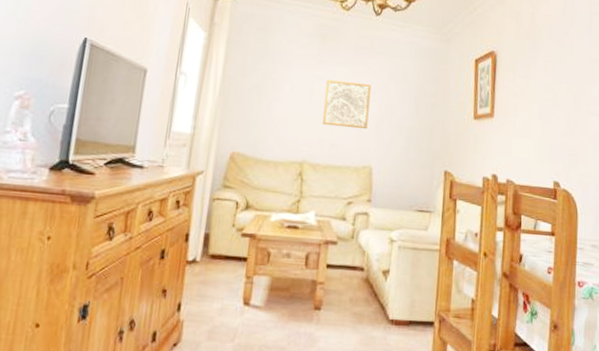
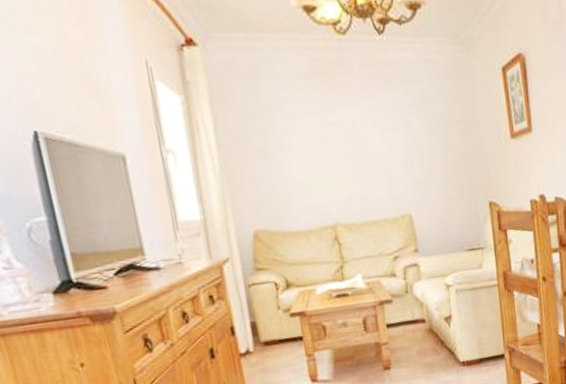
wall art: present [322,80,371,130] -> none [339,121,398,179]

